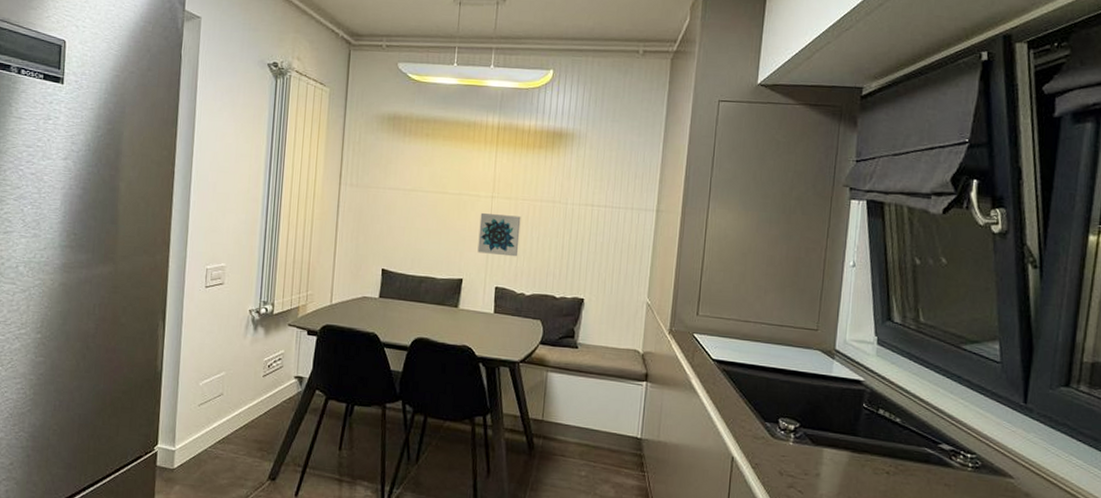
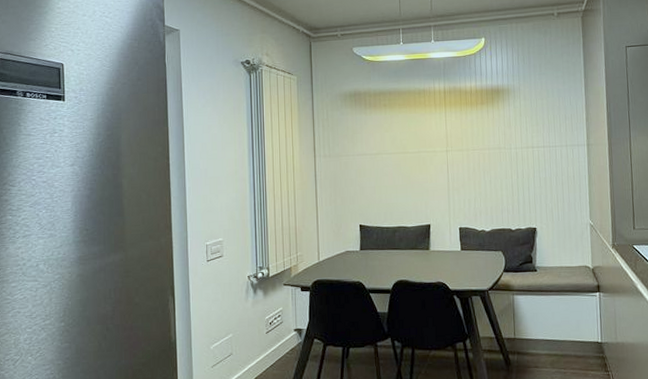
wall art: present [477,213,521,257] -> none [438,164,475,200]

